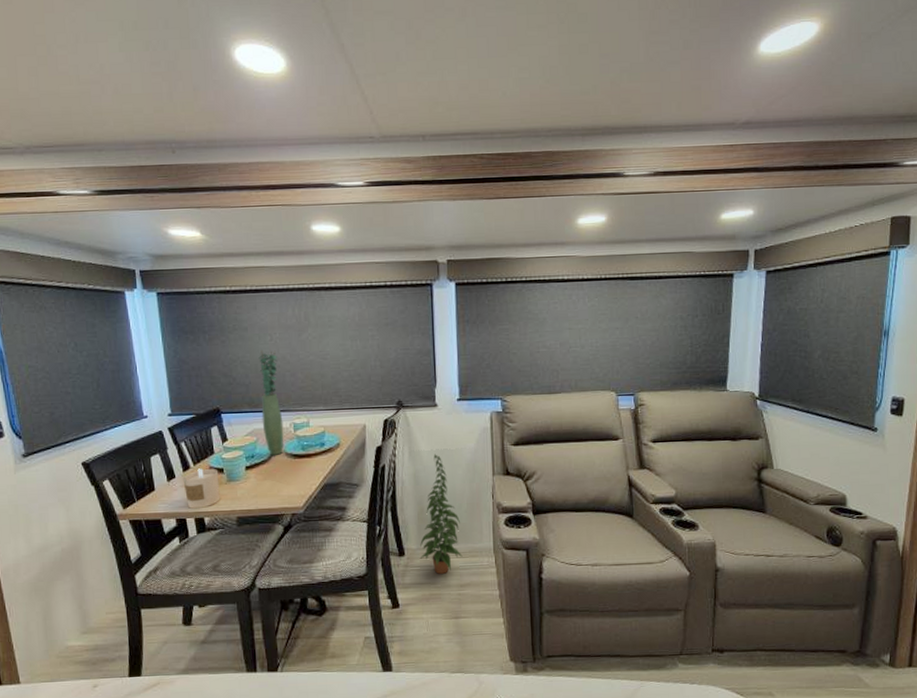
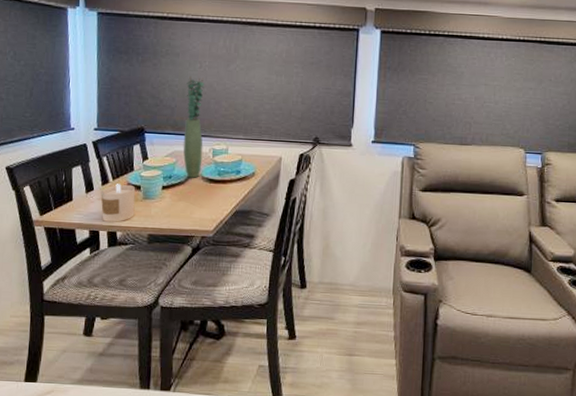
plant: present [420,454,463,575] -> none [321,192,363,311]

